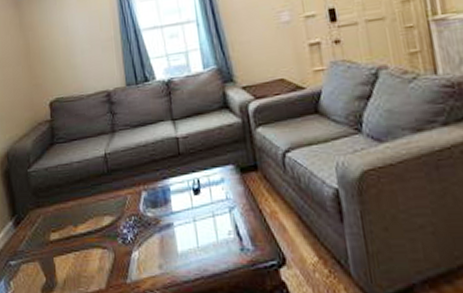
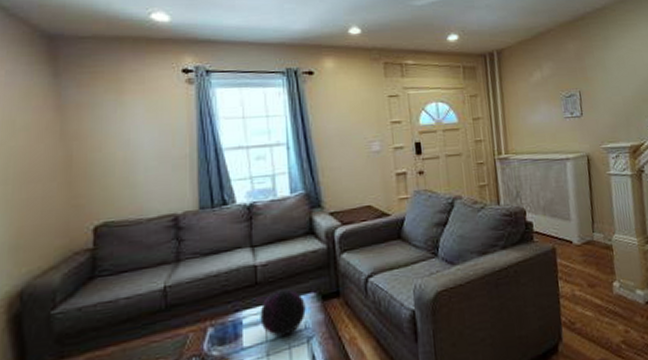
decorative orb: none [184,160,226,205] -> present [260,288,306,337]

